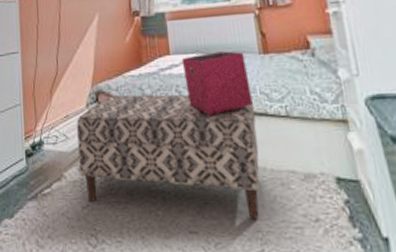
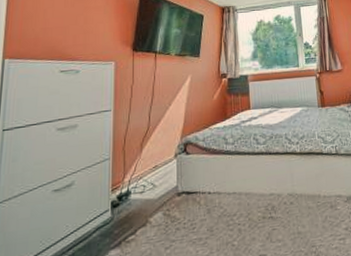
bench: present [77,94,260,220] -> none [165,141,316,242]
storage bin: present [181,51,253,116] -> none [259,105,312,157]

